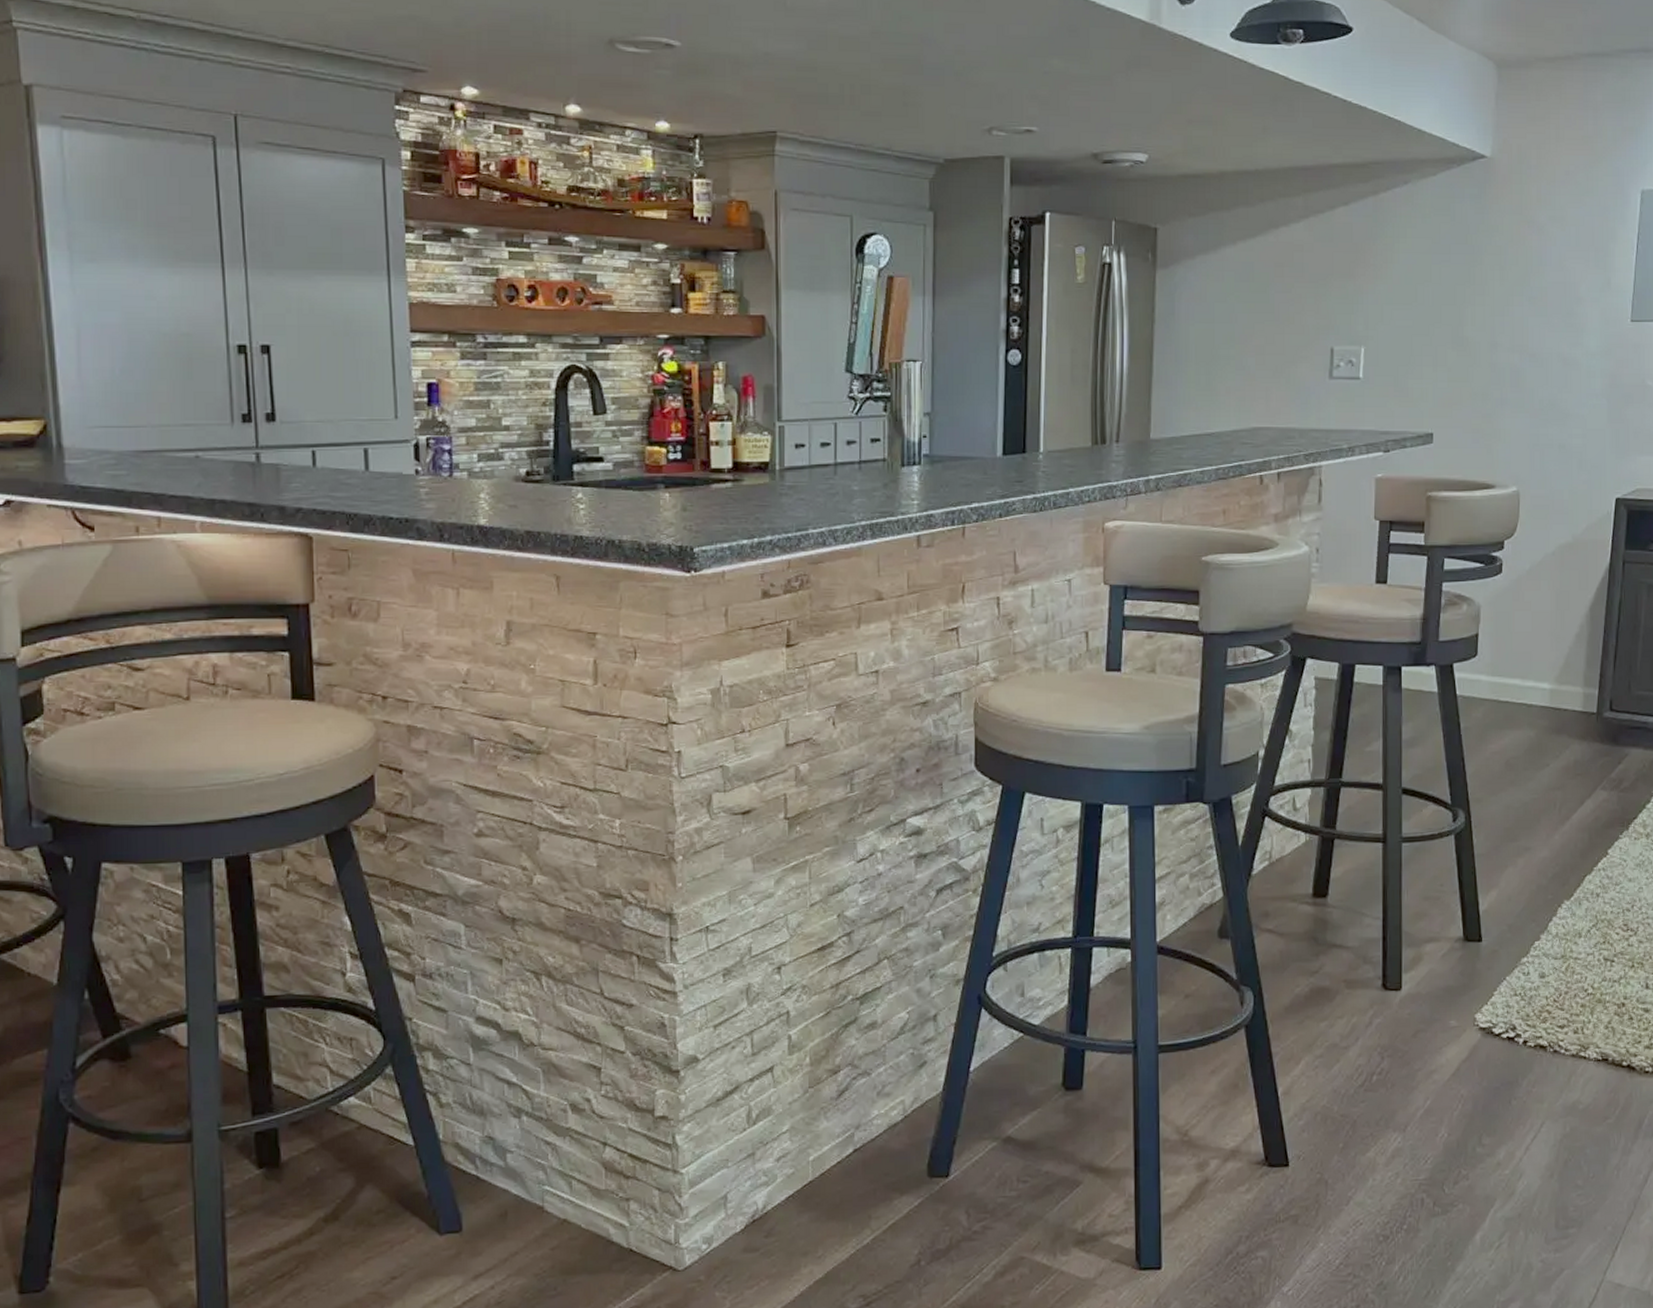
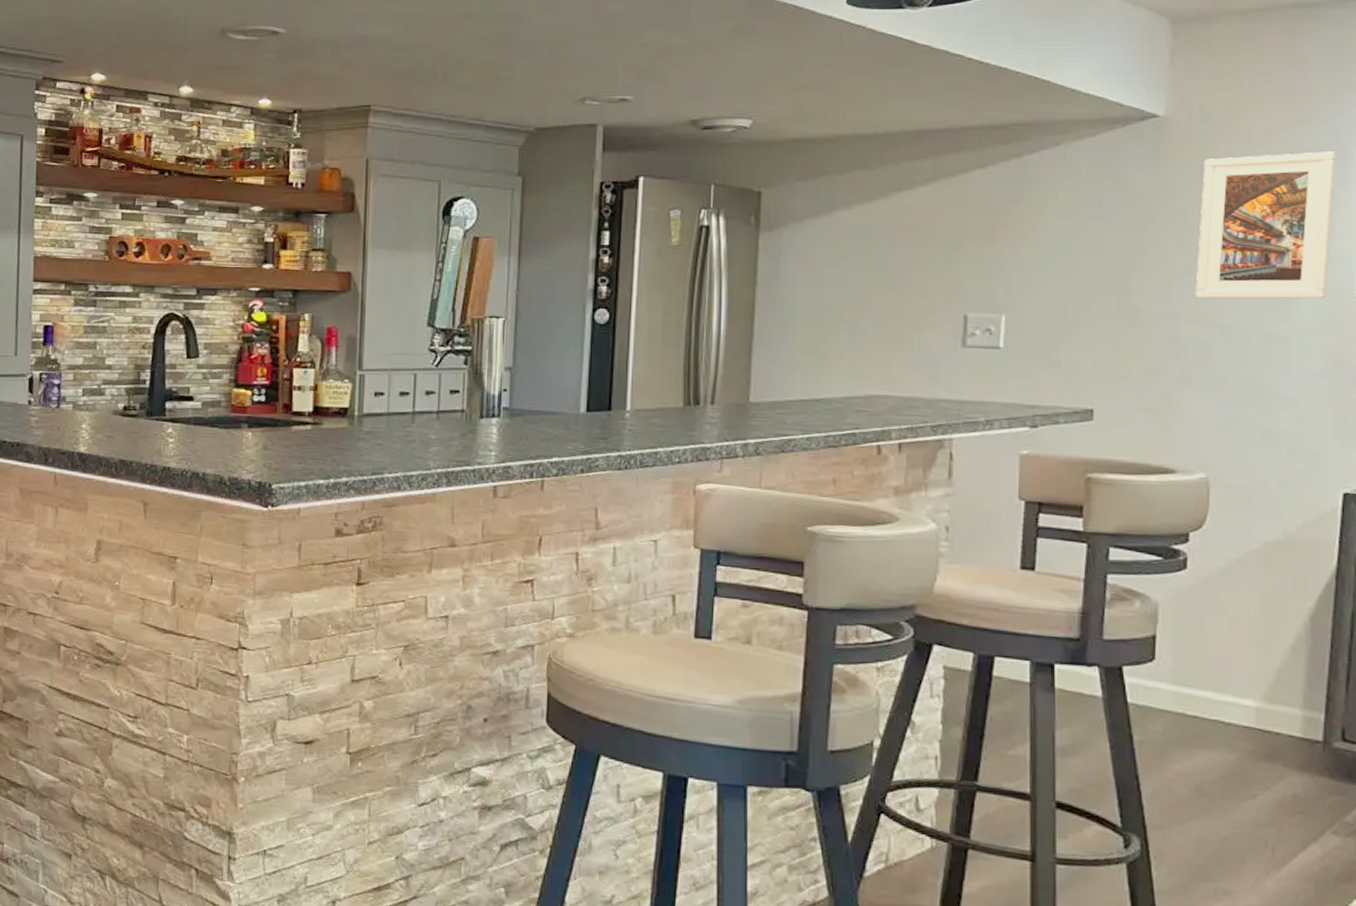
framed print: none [1512,192,1617,328] -> present [1195,151,1336,299]

